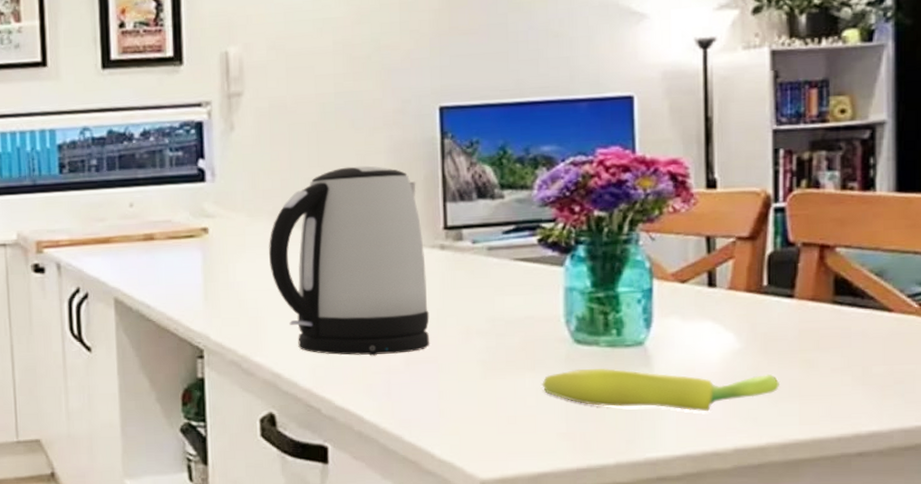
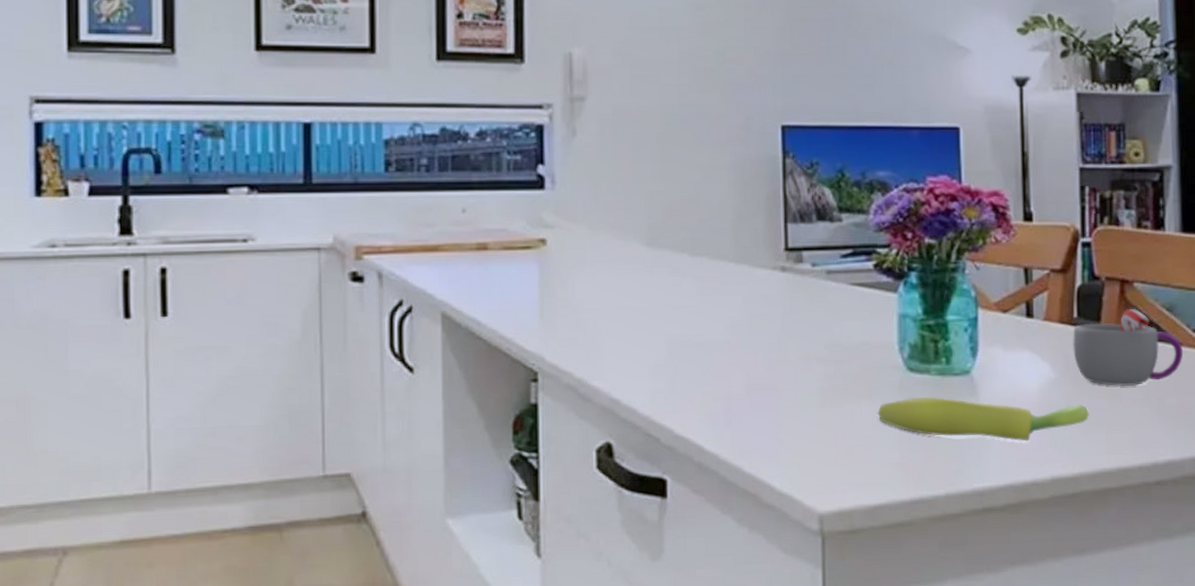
kettle: present [269,165,430,357] -> none [610,181,771,382]
mug: none [761,274,894,356] -> present [1072,308,1183,387]

